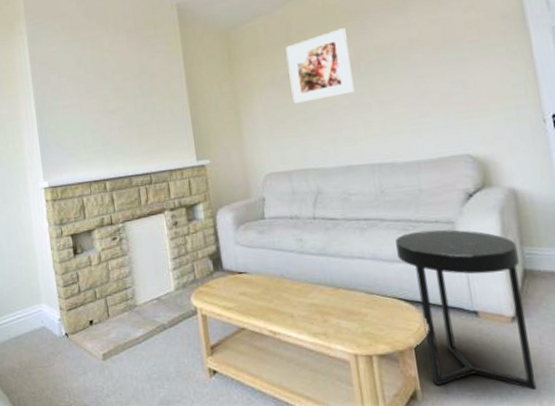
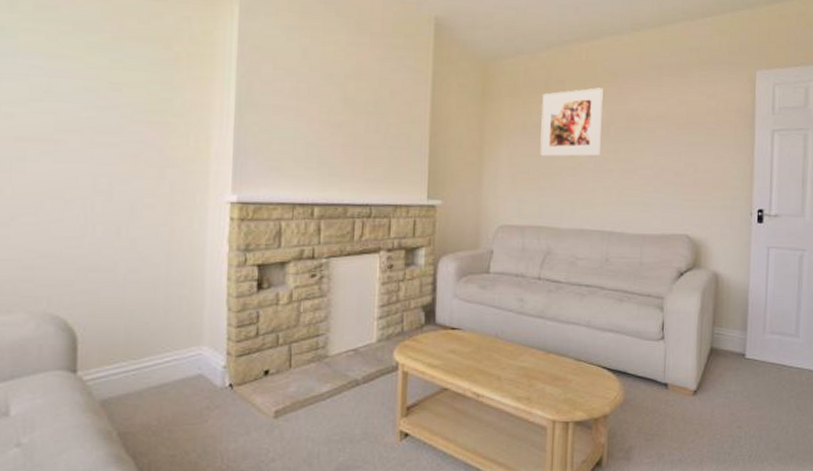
side table: present [395,229,537,390] -> none [610,303,709,457]

